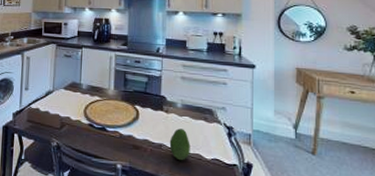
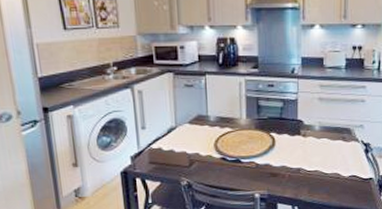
fruit: present [169,128,190,161] -> none [308,151,329,182]

